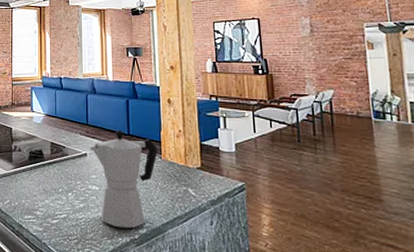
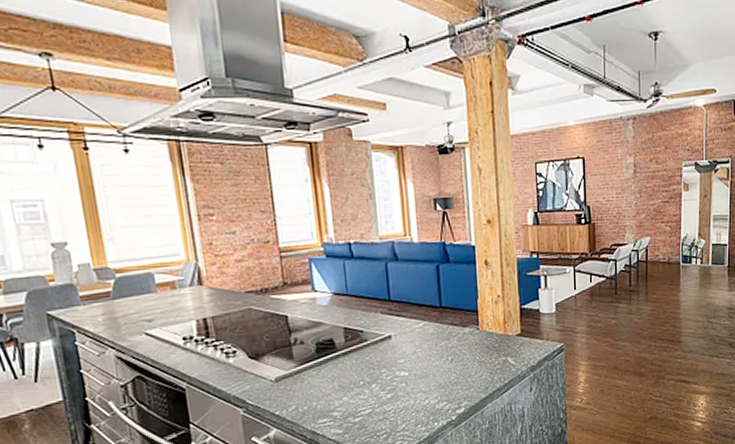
moka pot: present [89,129,158,229] -> none [394,302,475,413]

